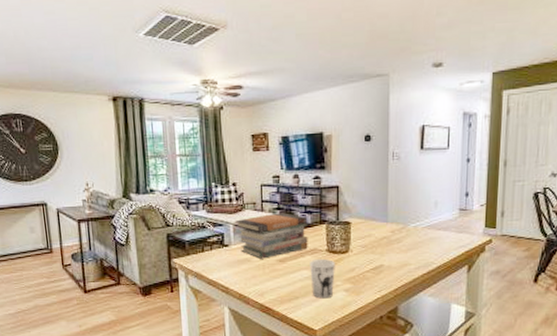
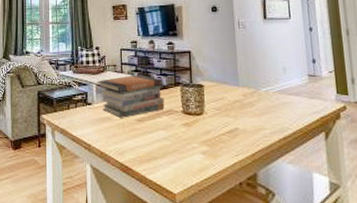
cup: present [310,258,335,299] -> none [167,119,192,161]

